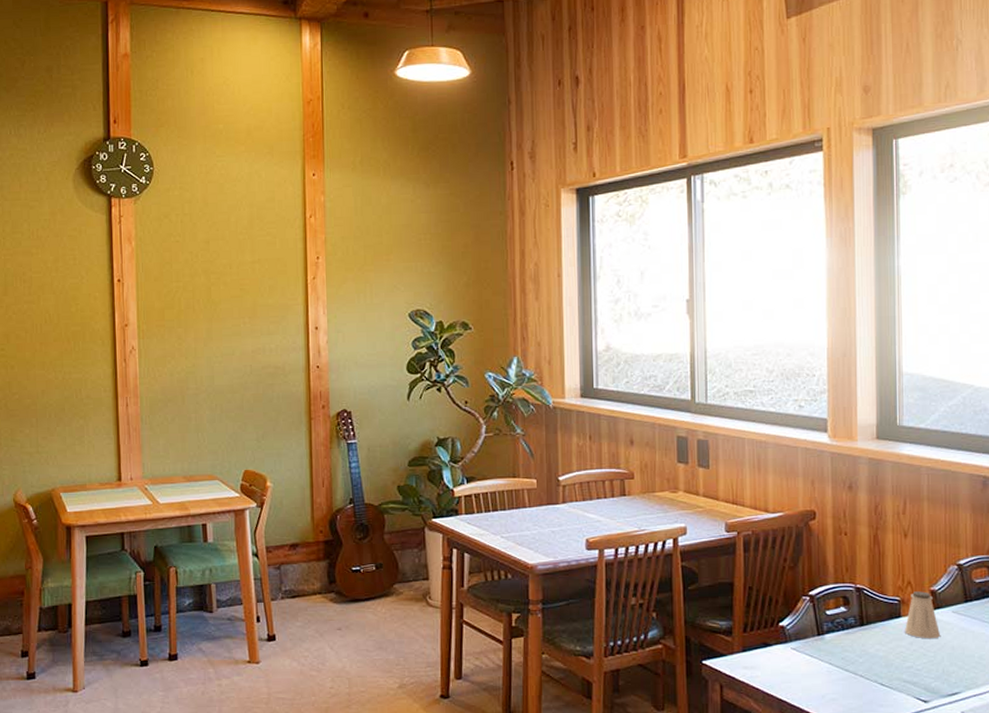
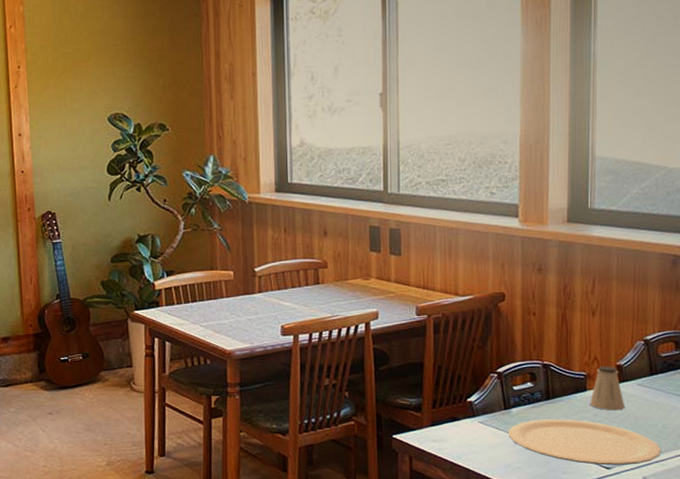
plate: none [822,646,979,698] -> present [509,418,662,465]

